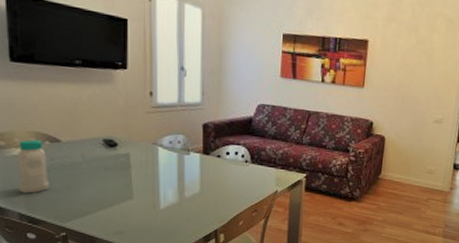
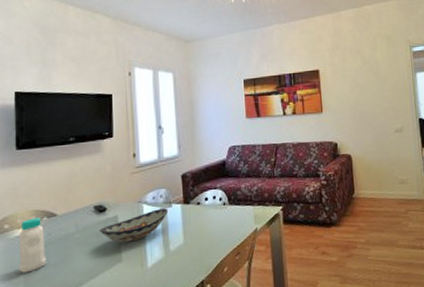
decorative bowl: none [109,154,186,182] -> present [99,208,169,243]

